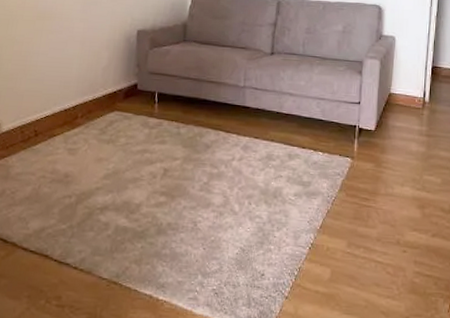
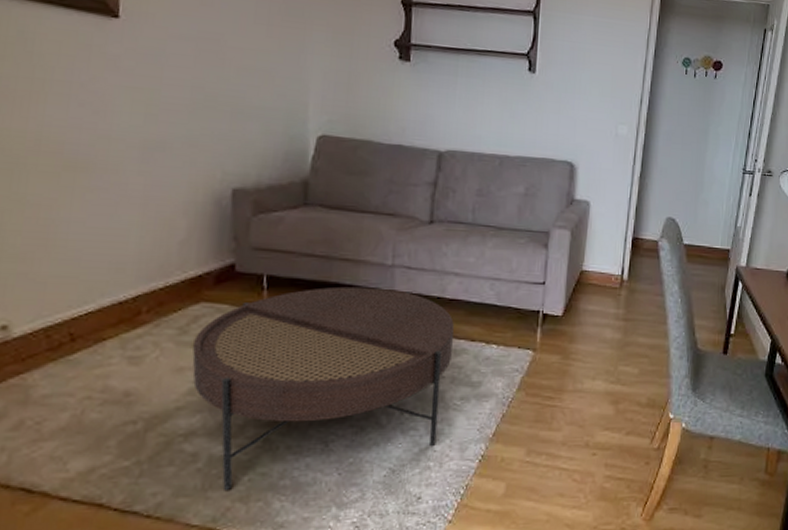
coffee table: none [108,102,289,253] -> present [192,286,454,490]

